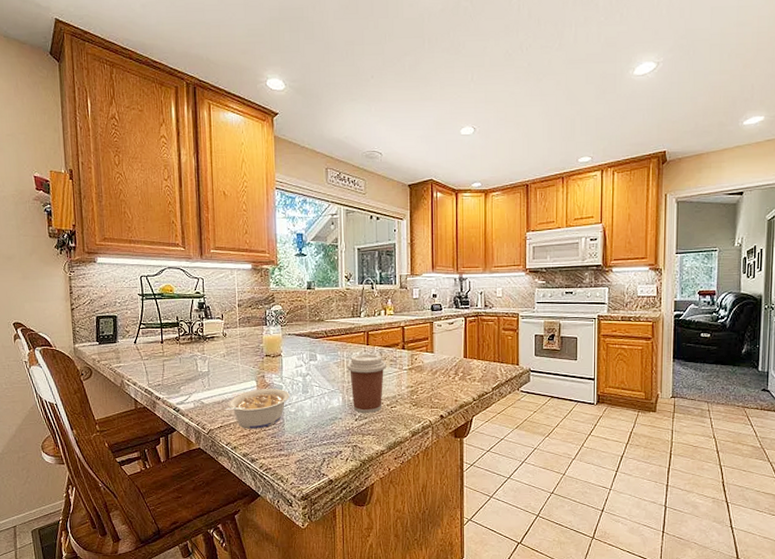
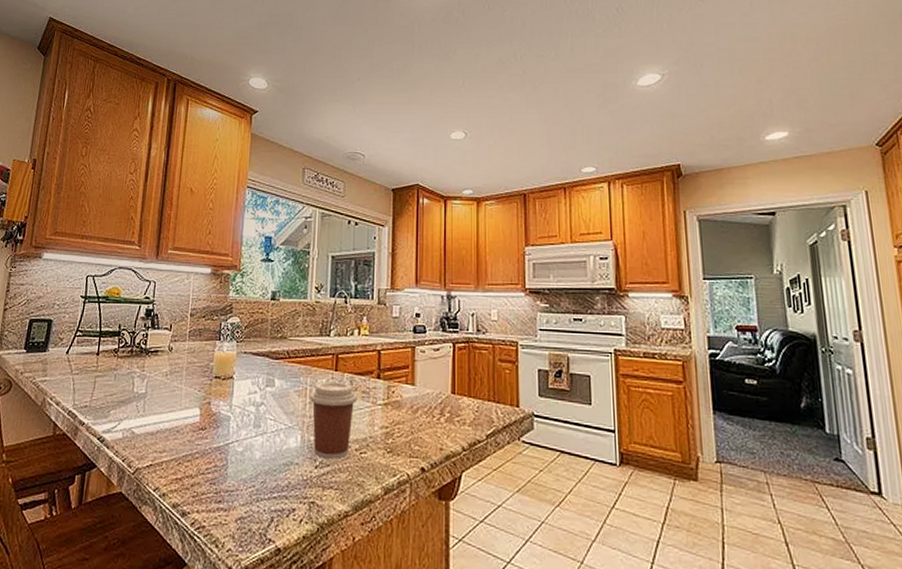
legume: present [222,389,290,429] -> none [155,418,238,472]

